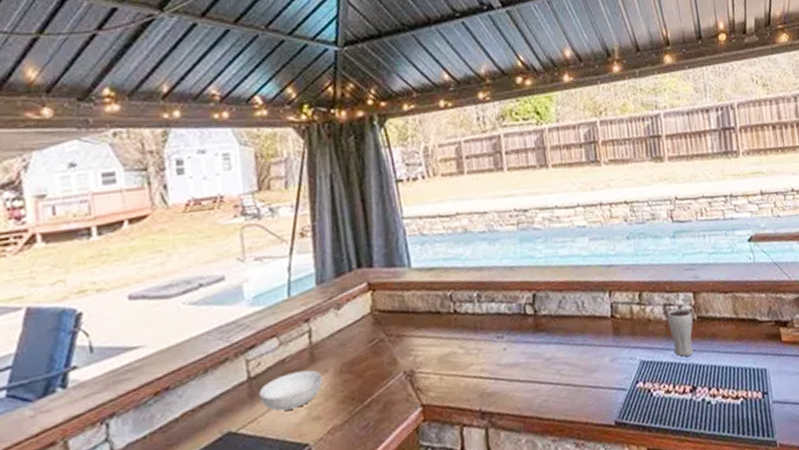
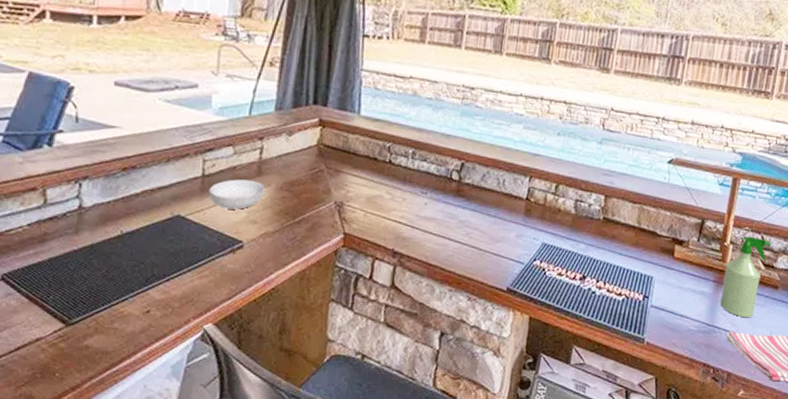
drinking glass: present [666,308,694,357] -> none [574,205,599,249]

